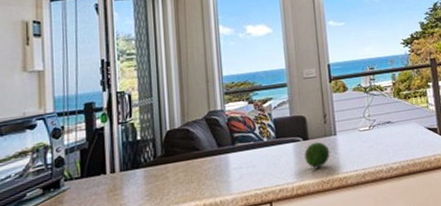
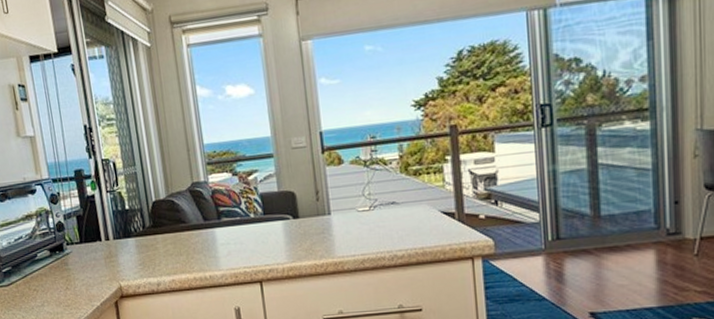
fruit: present [304,141,330,168] -> none [295,221,324,249]

